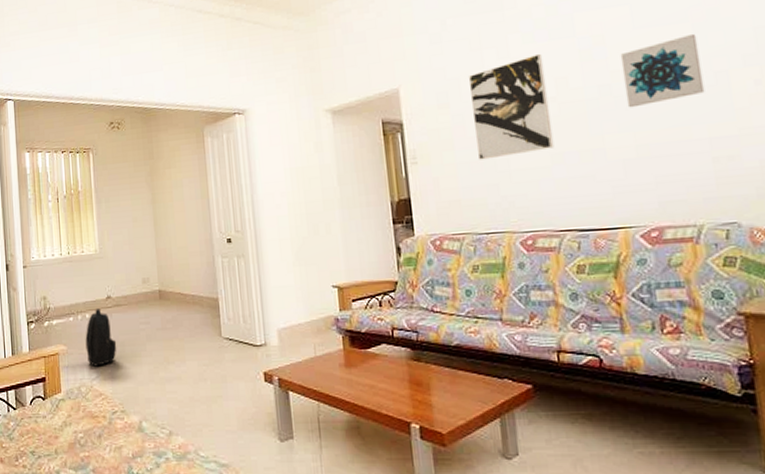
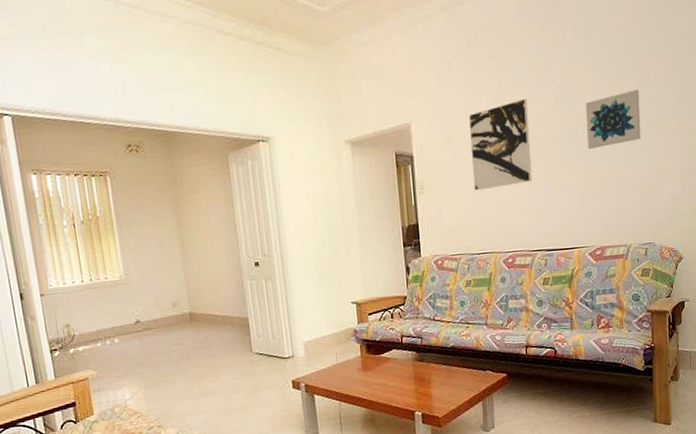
backpack: present [85,309,117,367] -> none [115,333,150,388]

